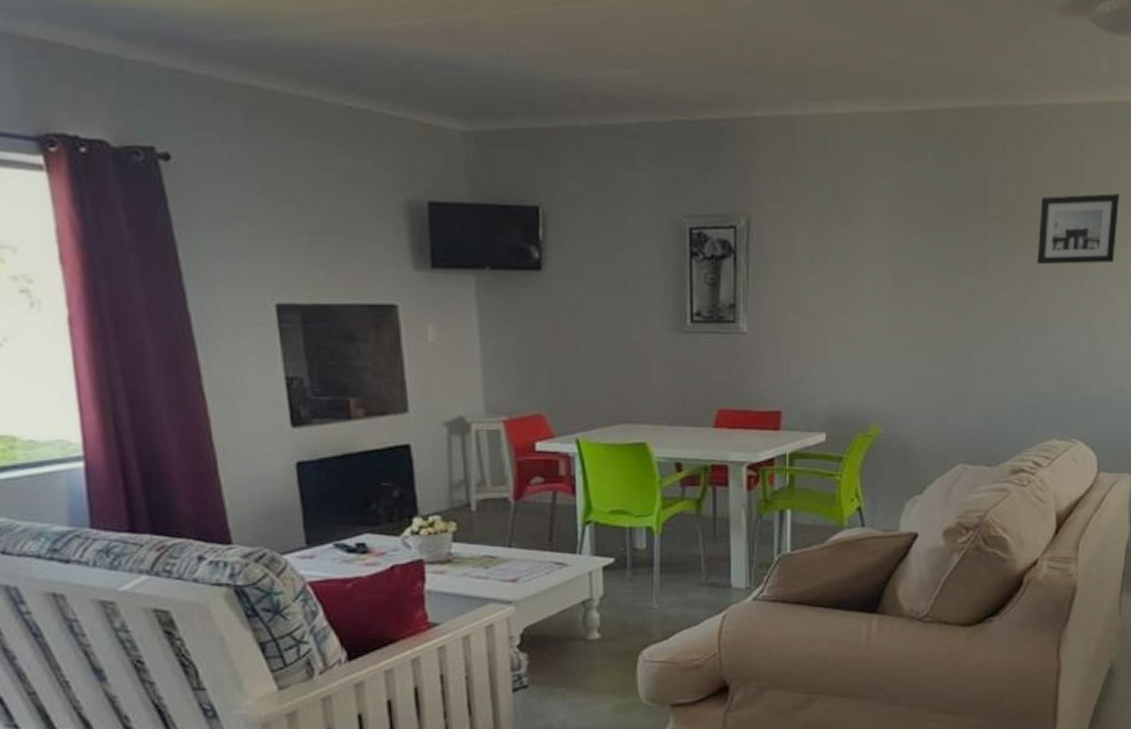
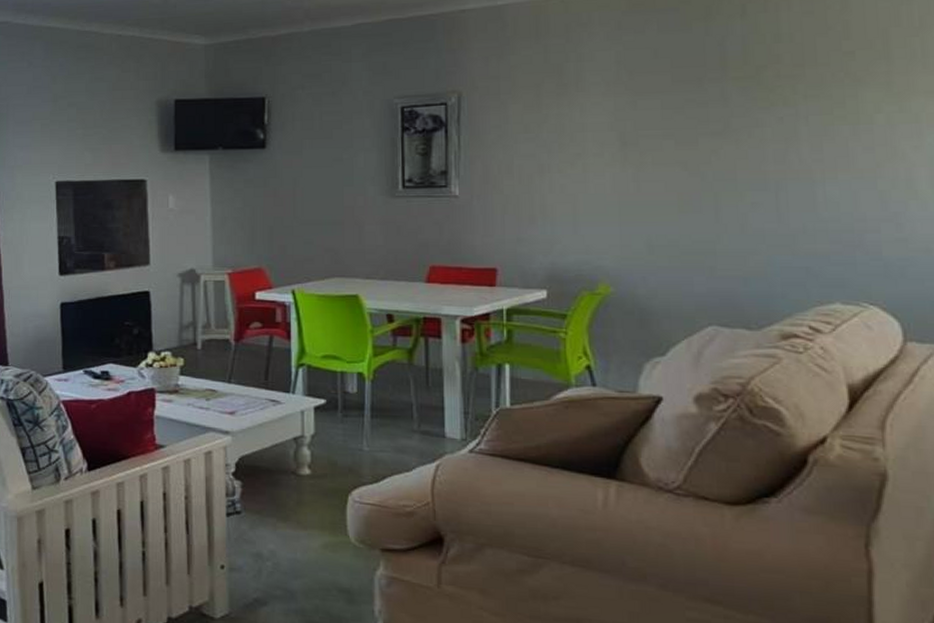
wall art: present [1036,193,1119,265] -> none [794,45,902,122]

